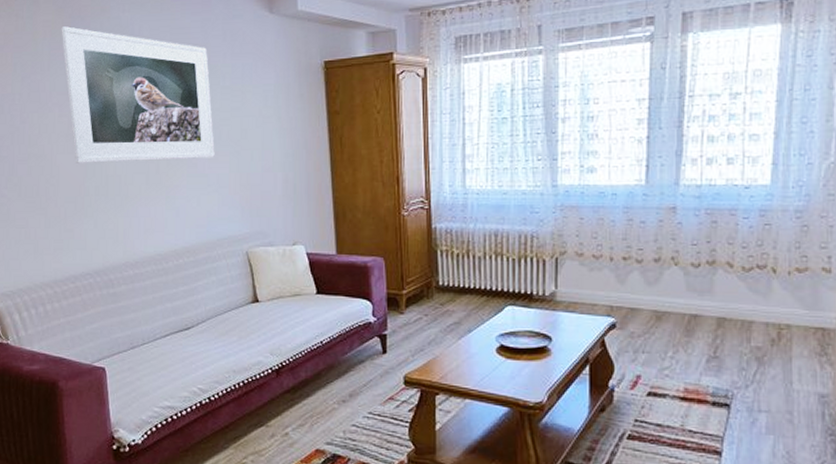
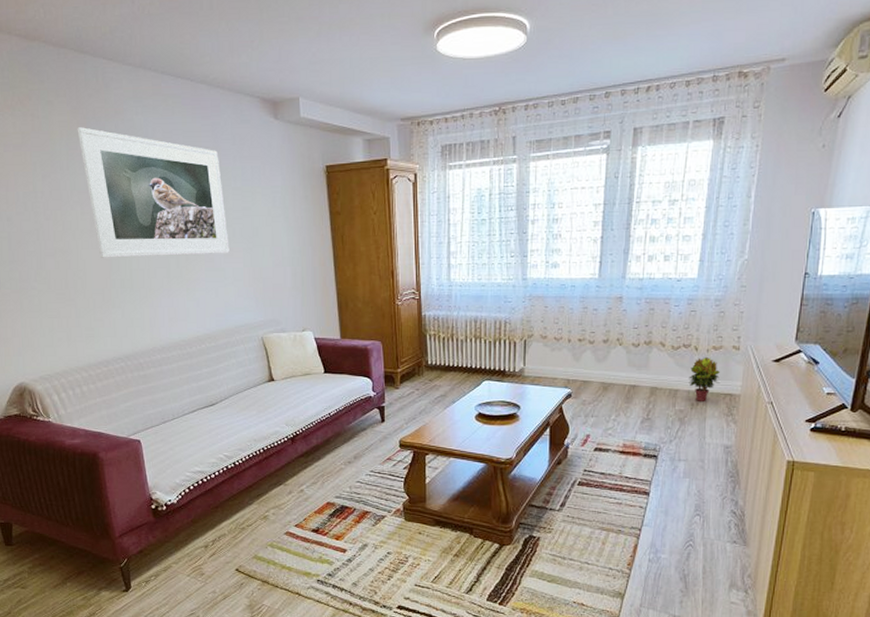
potted plant: none [766,280,807,337] -> present [689,356,720,401]

